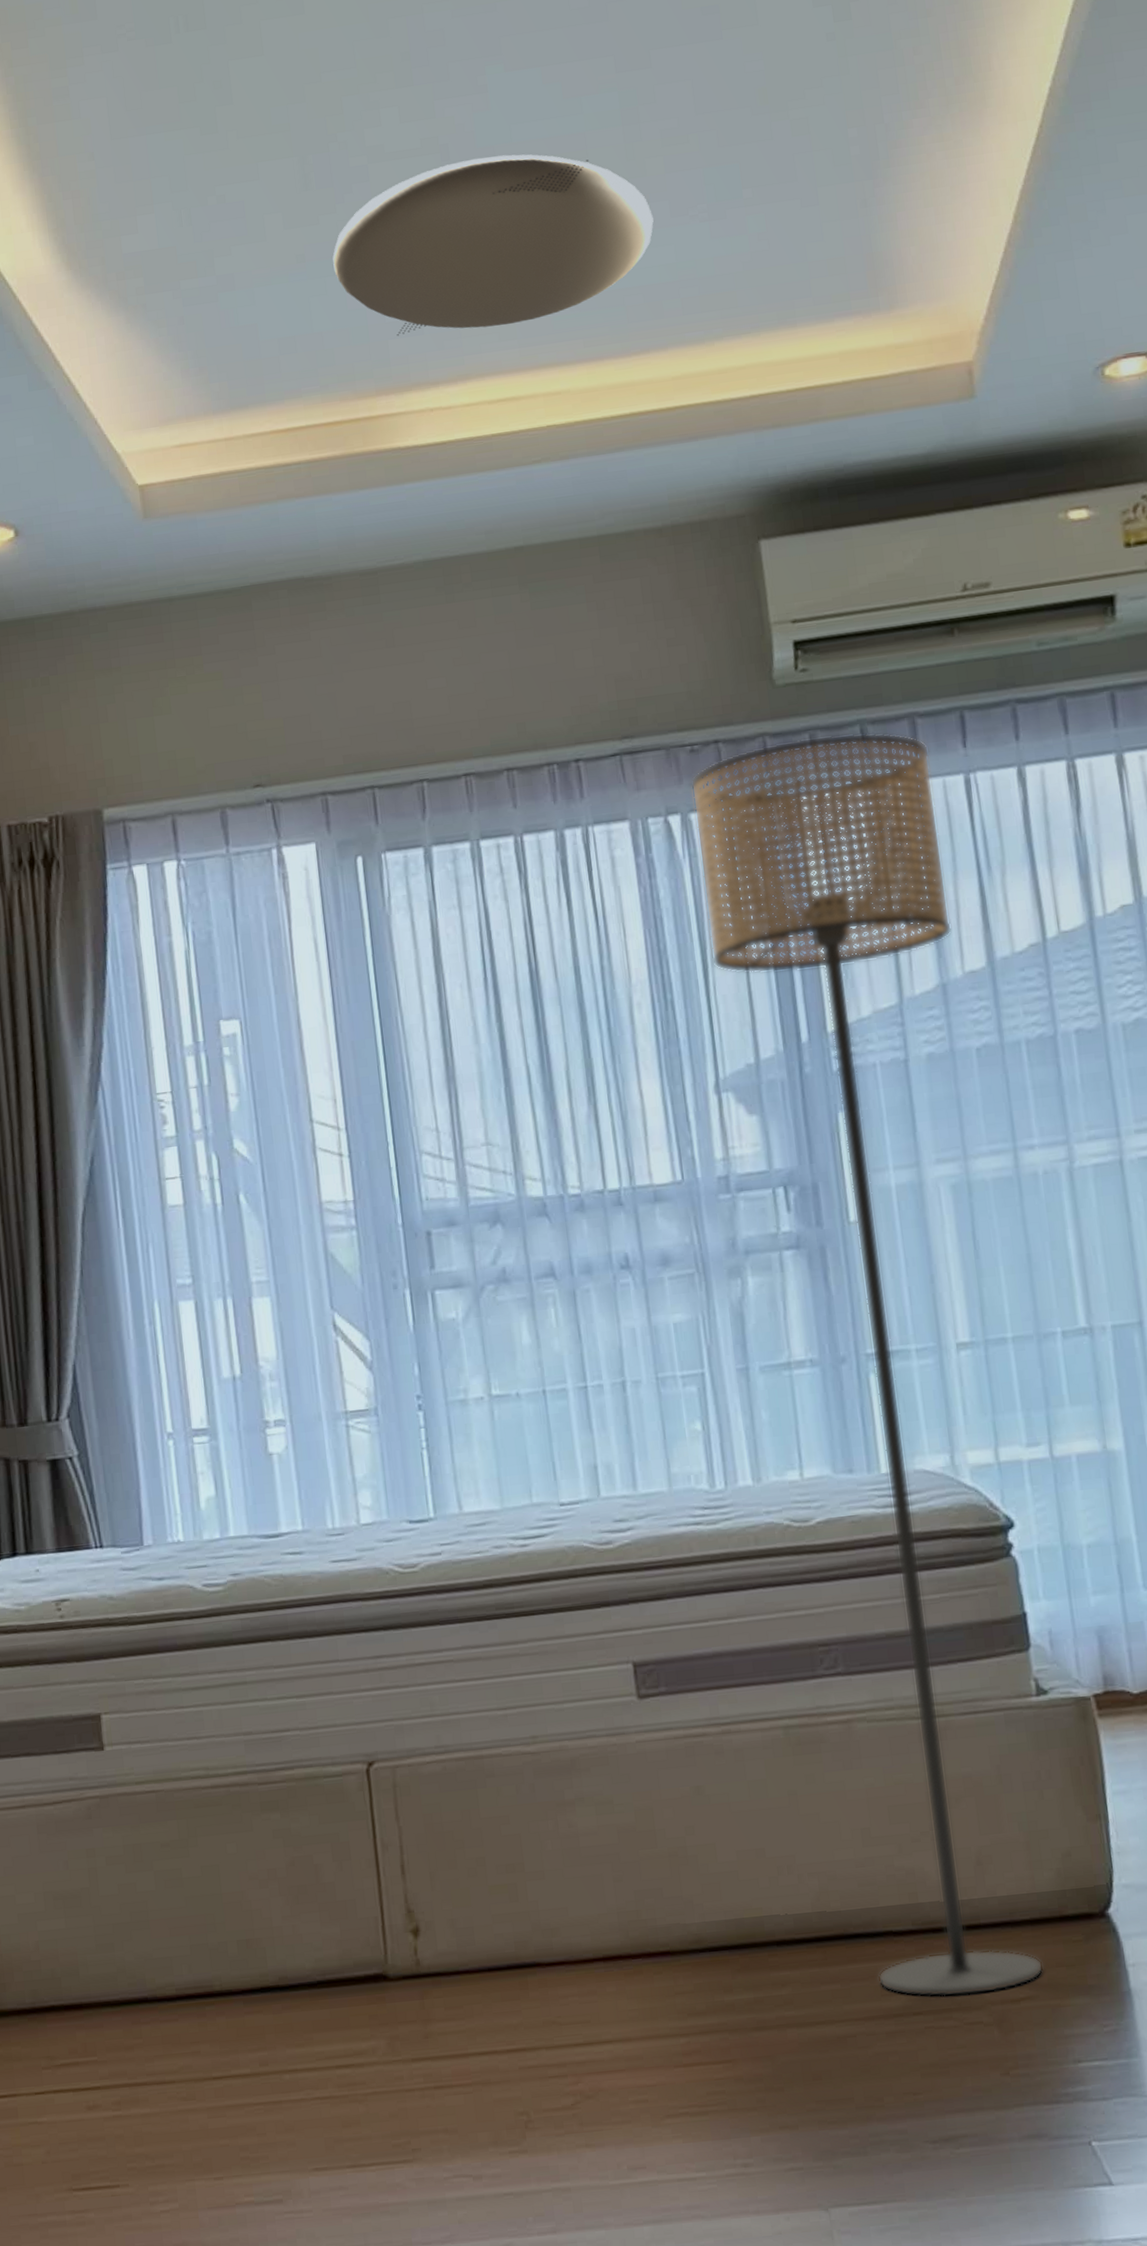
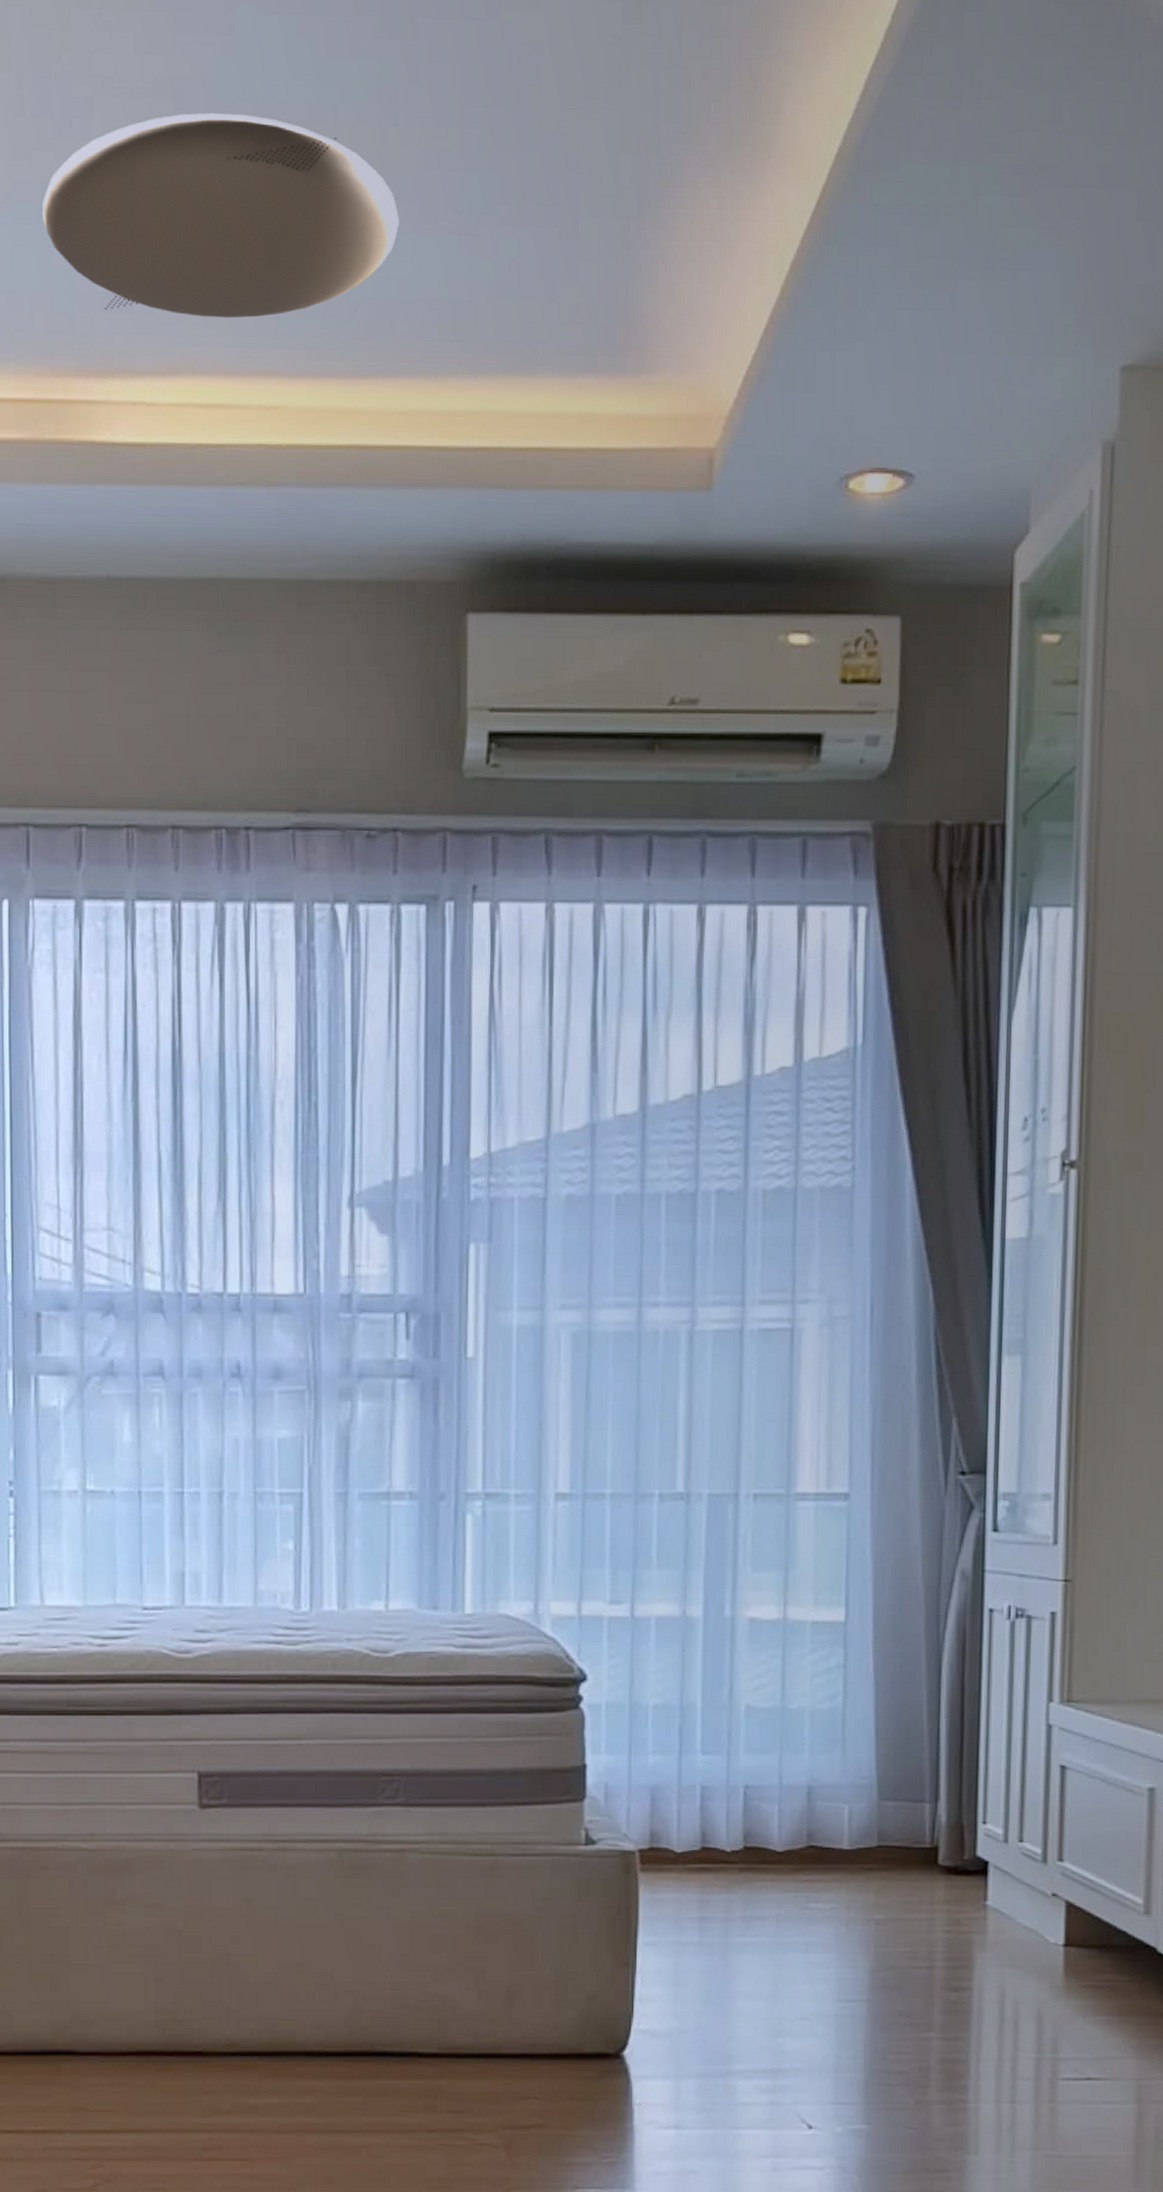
floor lamp: present [690,732,1044,1998] -> none [363,840,612,2118]

